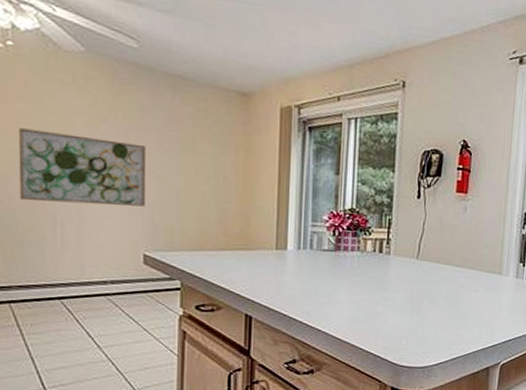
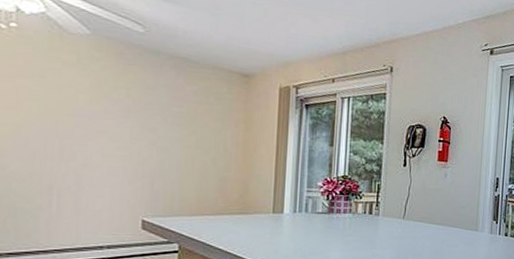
wall art: present [18,128,147,207] -> none [14,103,149,176]

